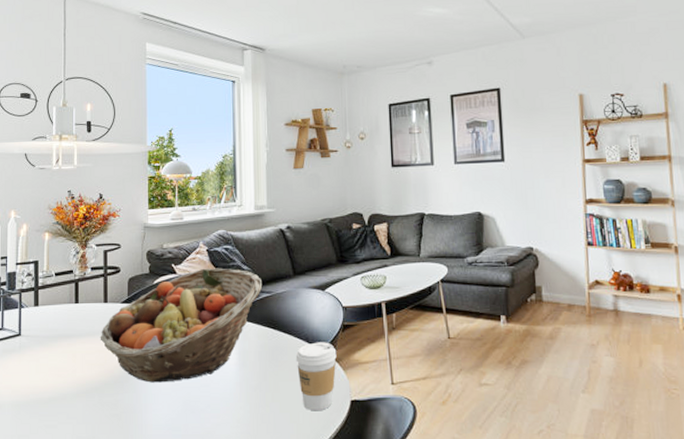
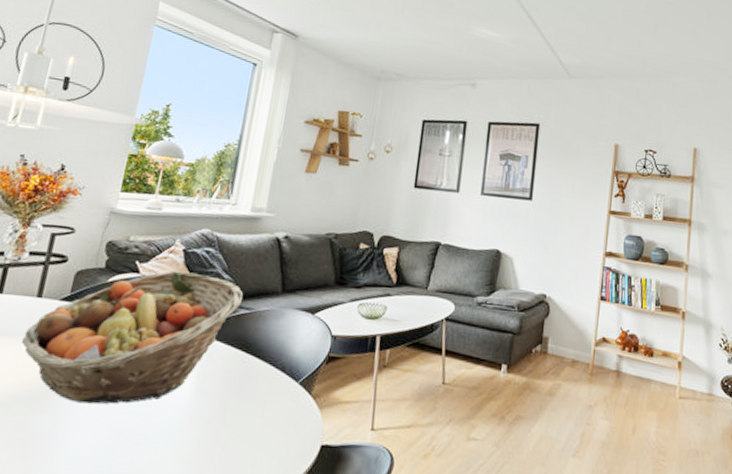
coffee cup: present [295,342,337,411] -> none [263,373,316,455]

